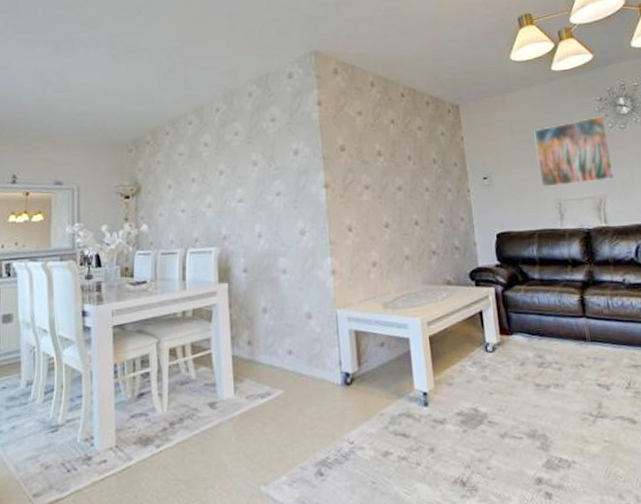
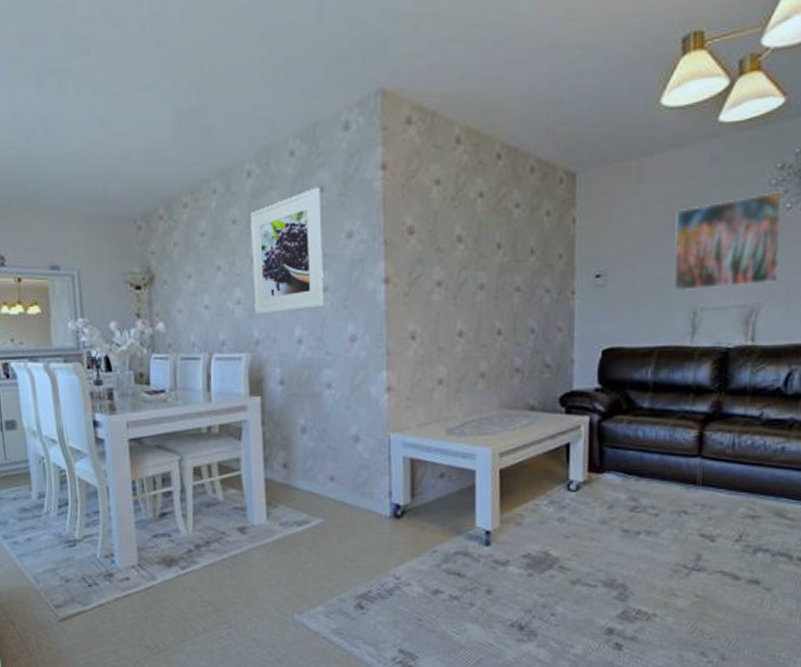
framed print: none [218,118,278,216] -> present [250,187,324,316]

